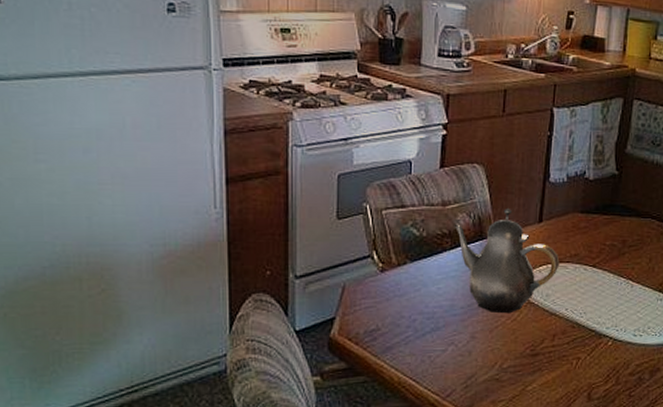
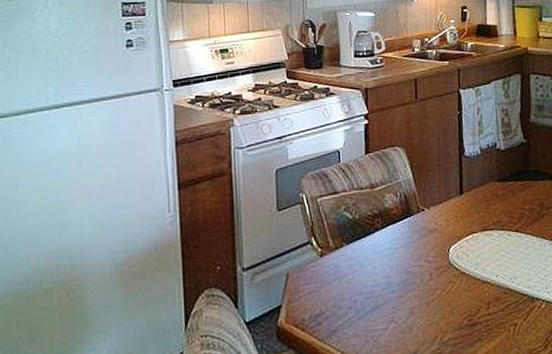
teapot: present [454,207,560,314] -> none [383,183,485,286]

